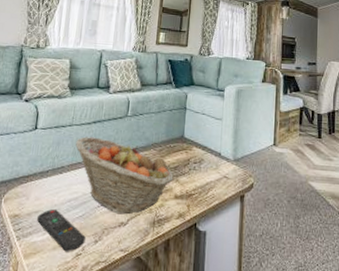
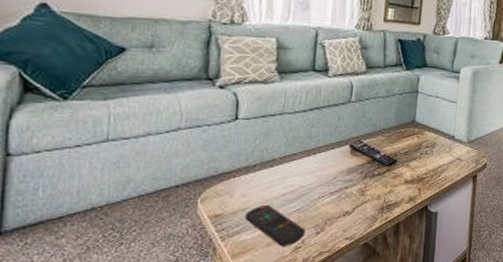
fruit basket: present [75,137,174,215] -> none [289,126,404,204]

